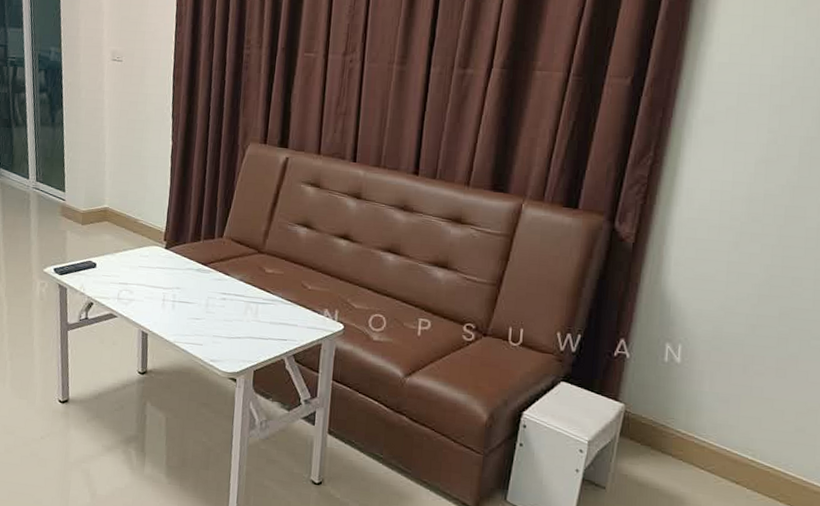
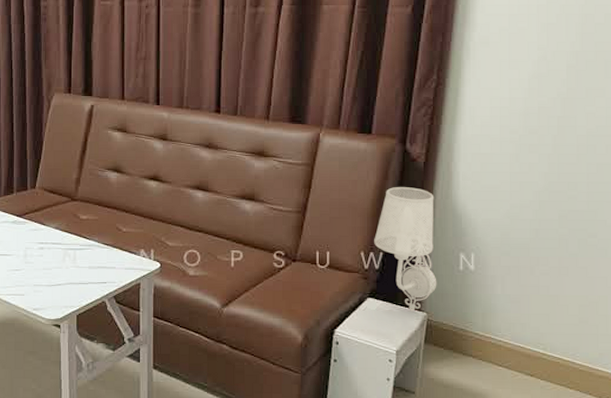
wall sconce: none [572,267,642,401] -> present [374,187,437,312]

